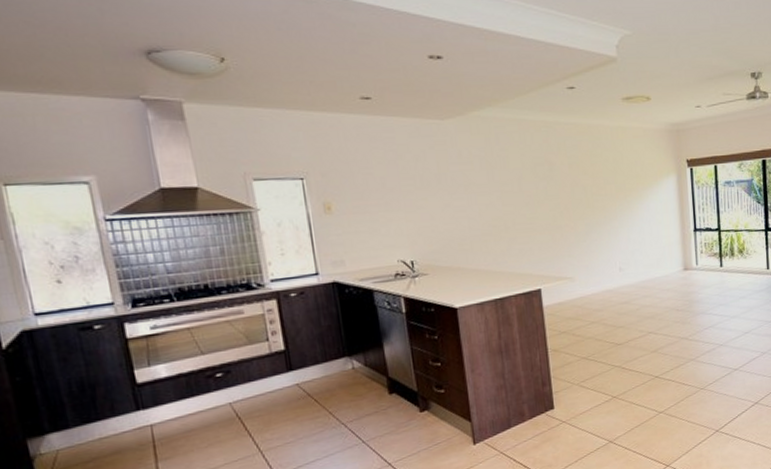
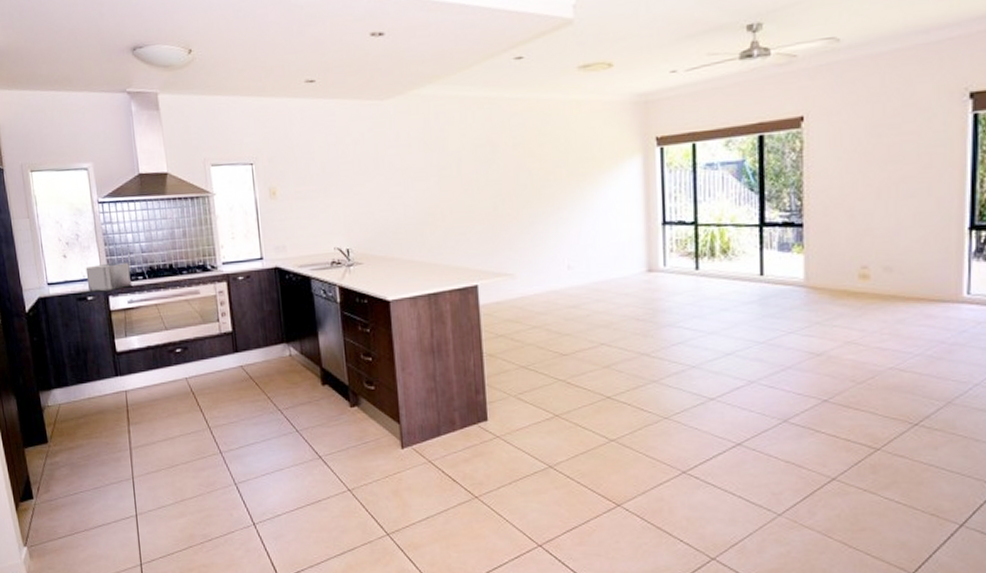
toaster: none [89,284,156,321] -> present [85,261,132,293]

